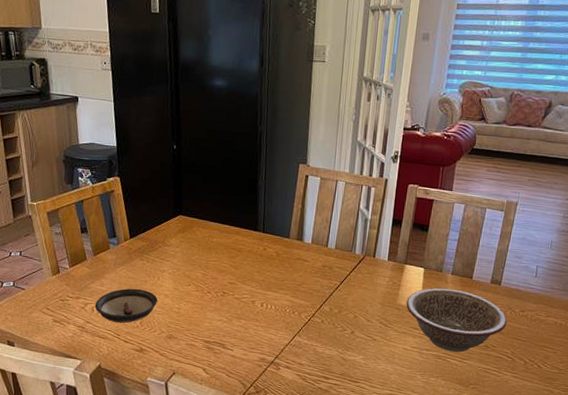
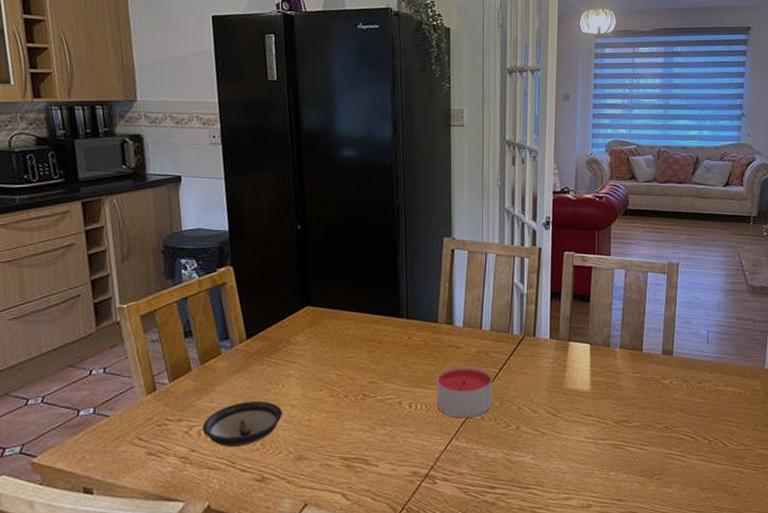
candle: none [284,276,334,320] -> present [437,366,492,418]
decorative bowl: present [406,288,508,353] -> none [575,365,685,438]

